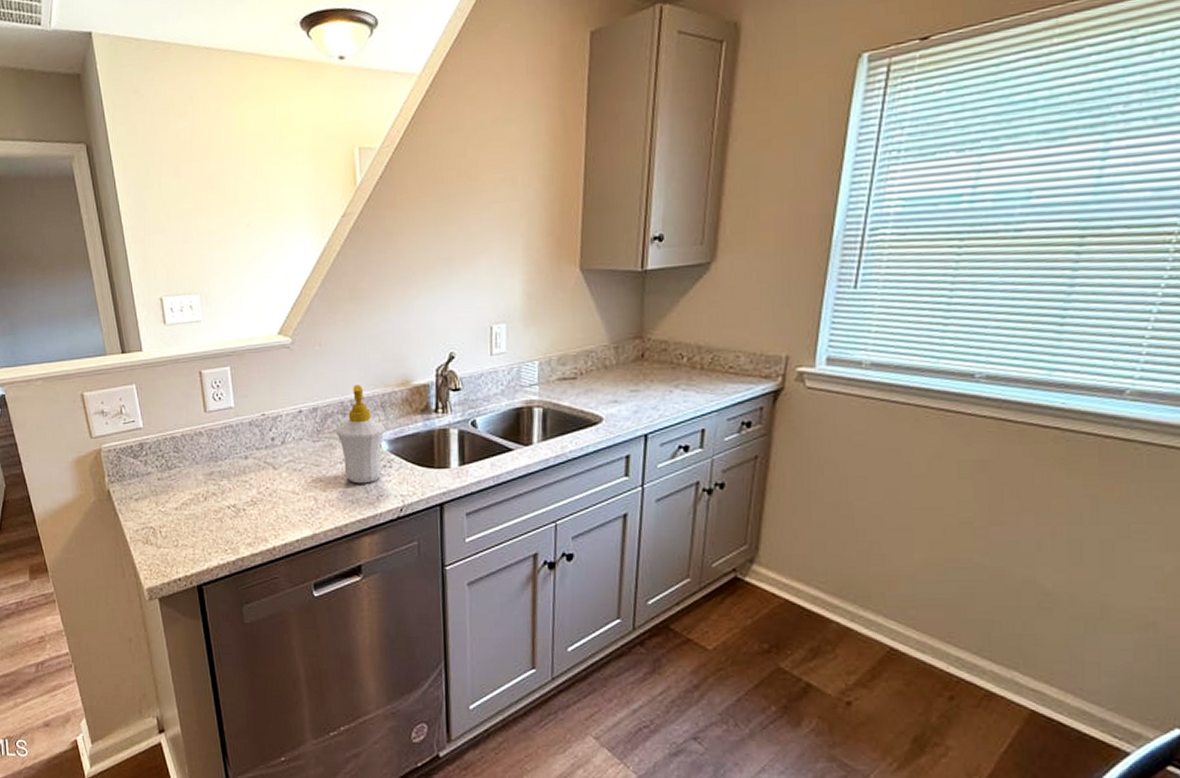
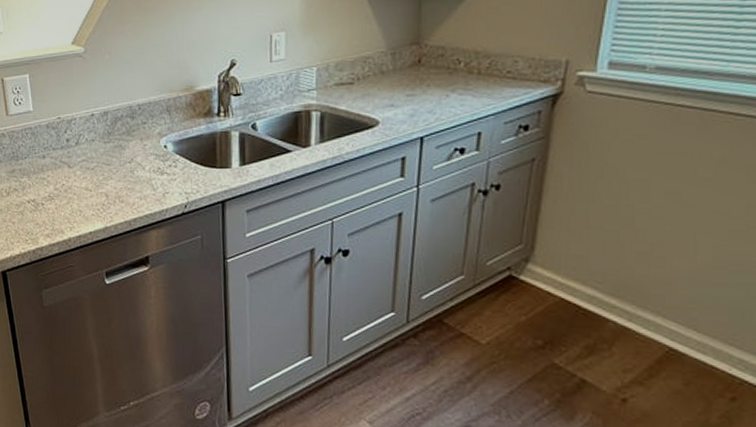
soap bottle: present [336,385,385,484] -> none [125,90,170,182]

